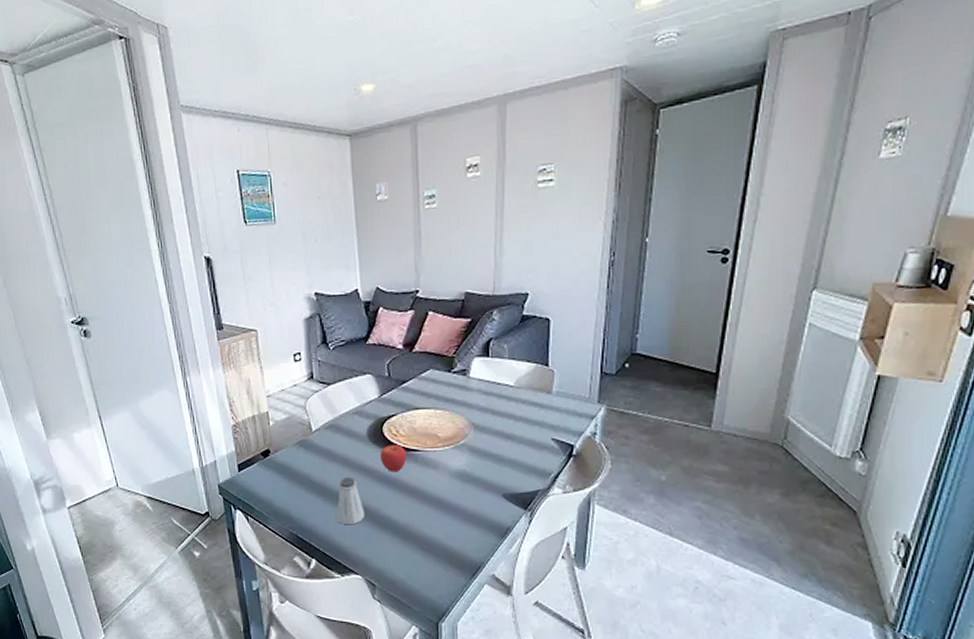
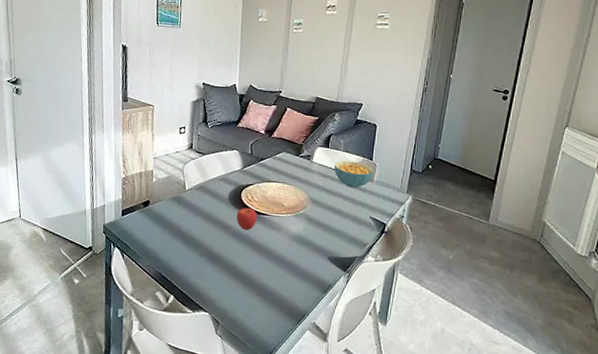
saltshaker: present [335,477,365,525] -> none [194,230,219,270]
cereal bowl: none [498,370,551,405] -> present [334,160,374,188]

